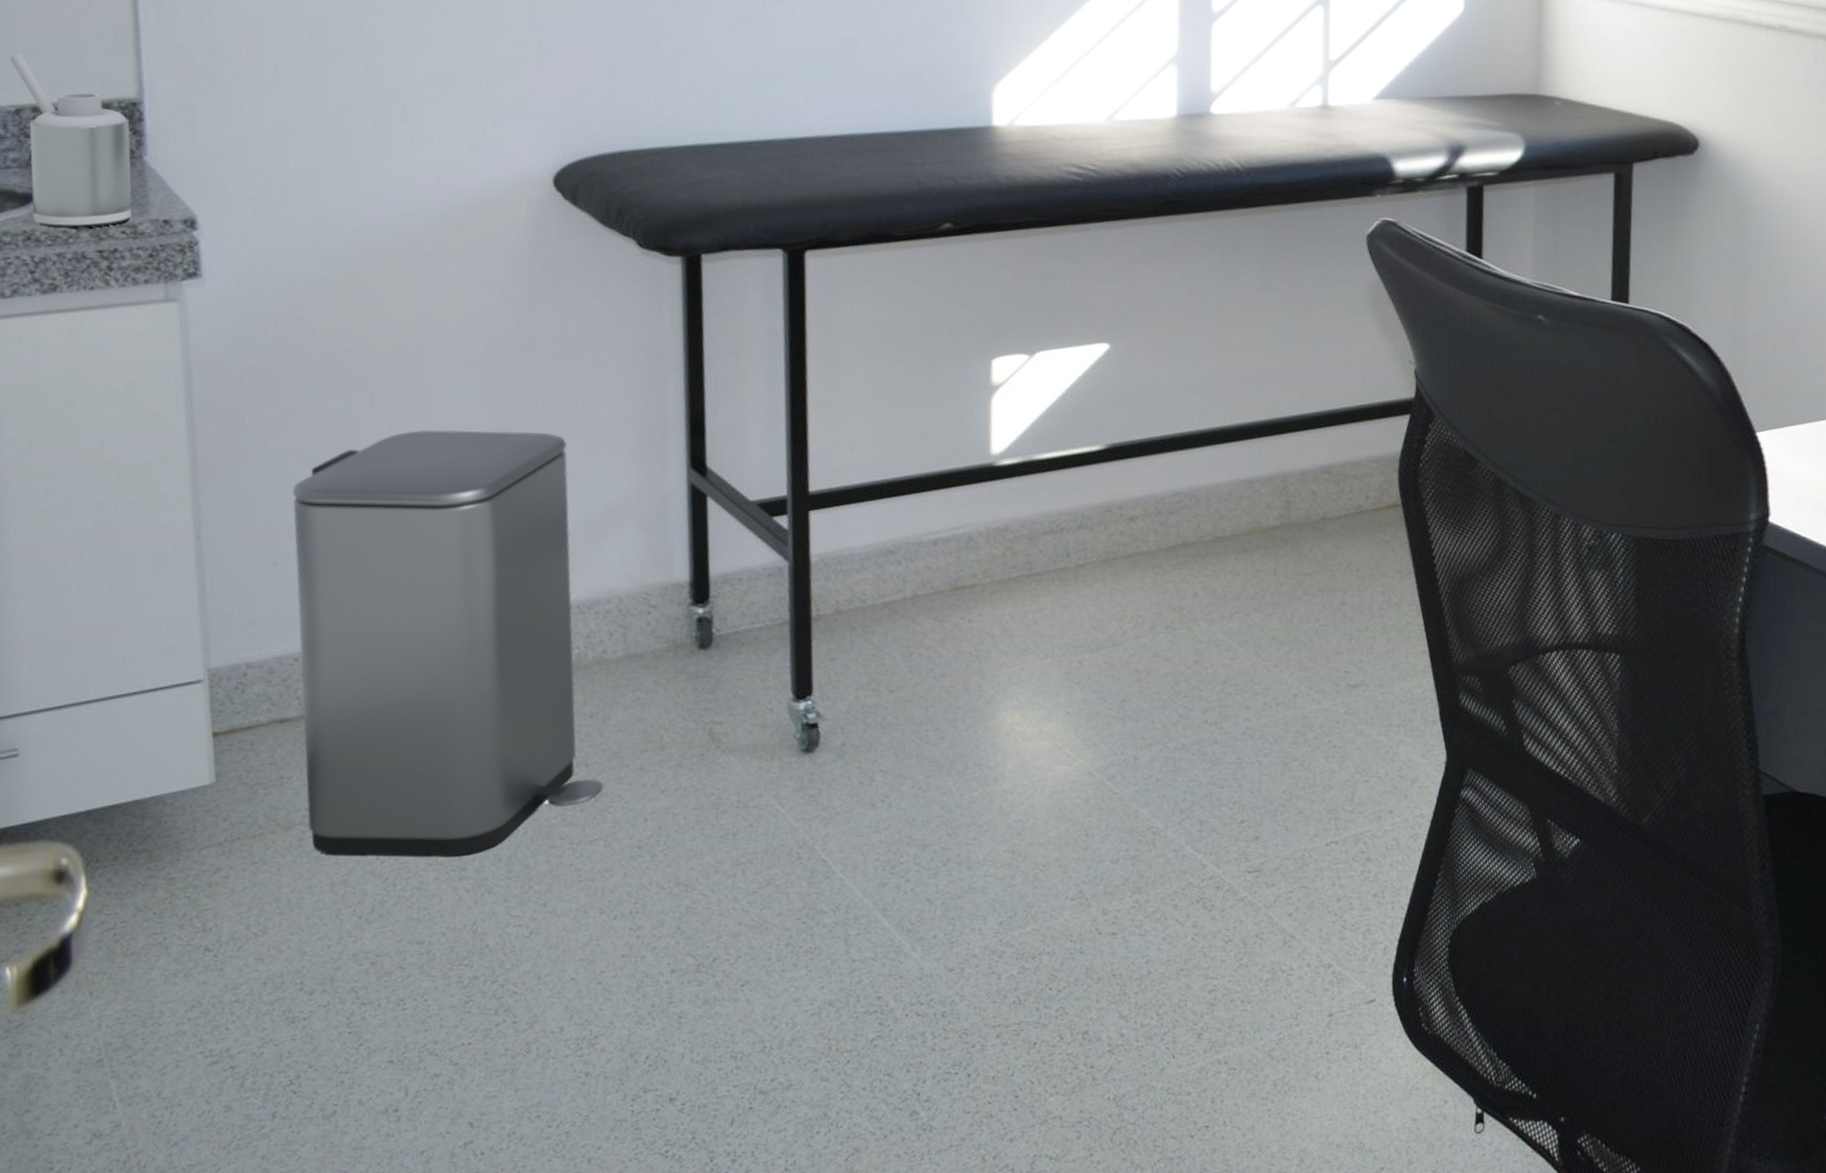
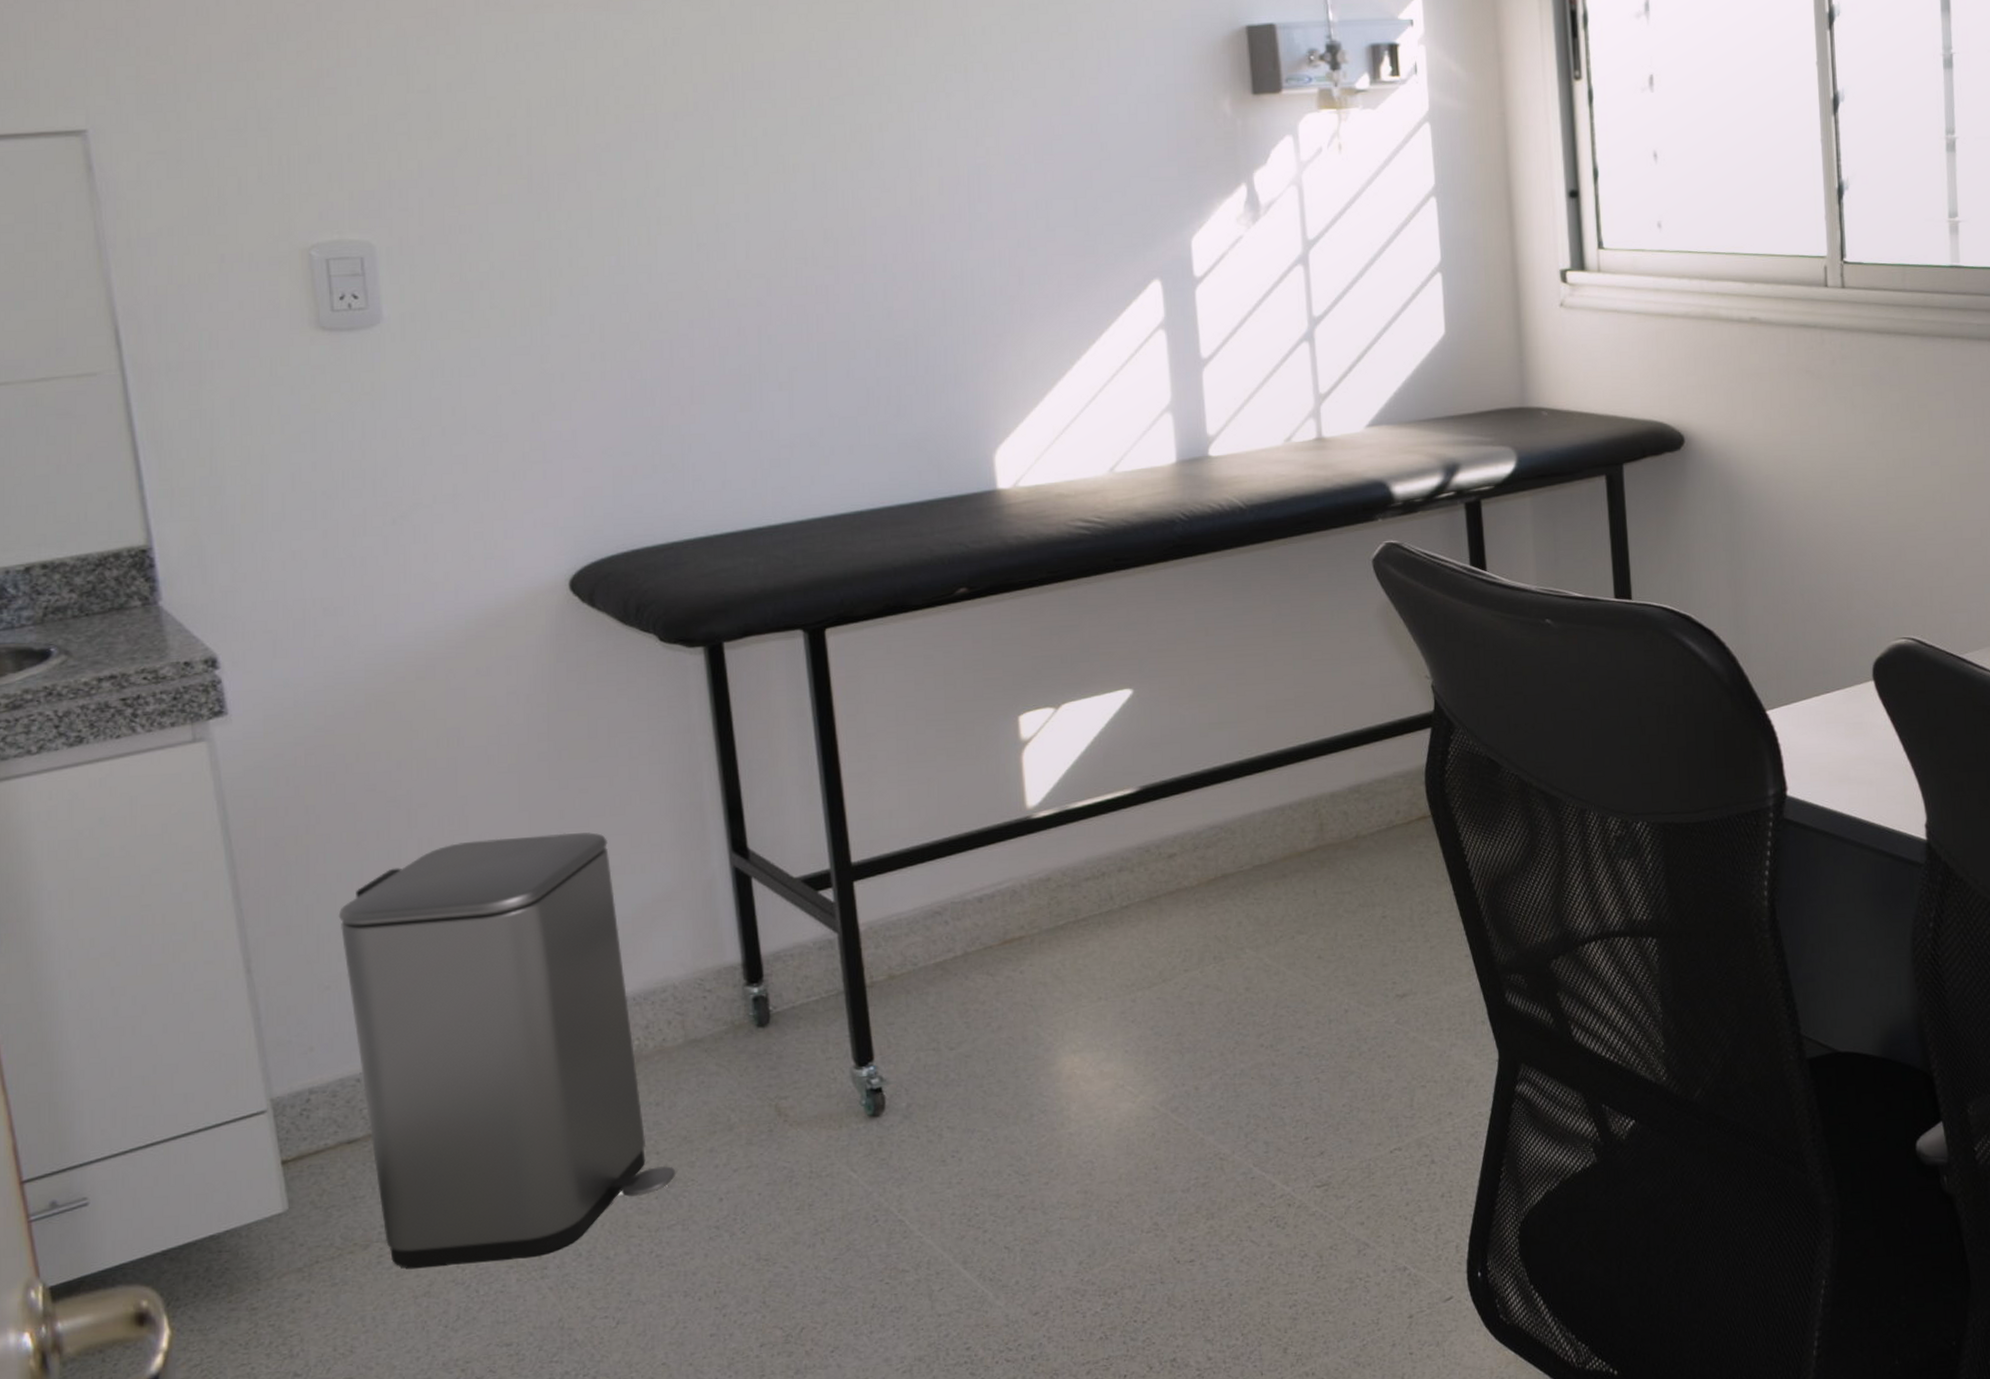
soap dispenser: present [9,53,133,228] -> none [14,512,152,680]

